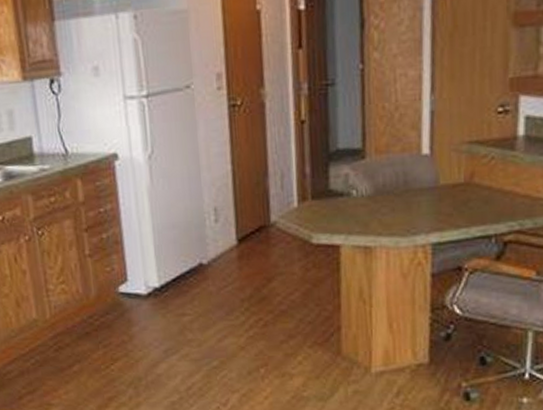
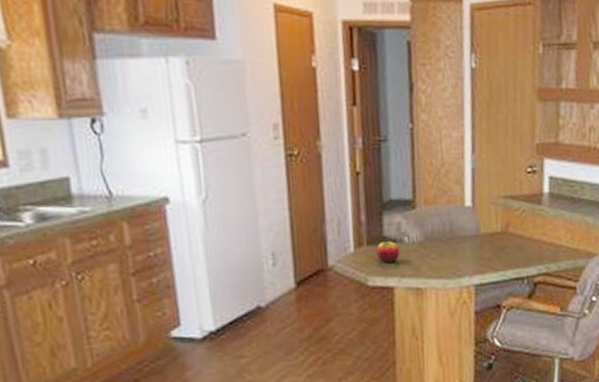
fruit: none [321,195,347,219] -> present [376,241,400,263]

